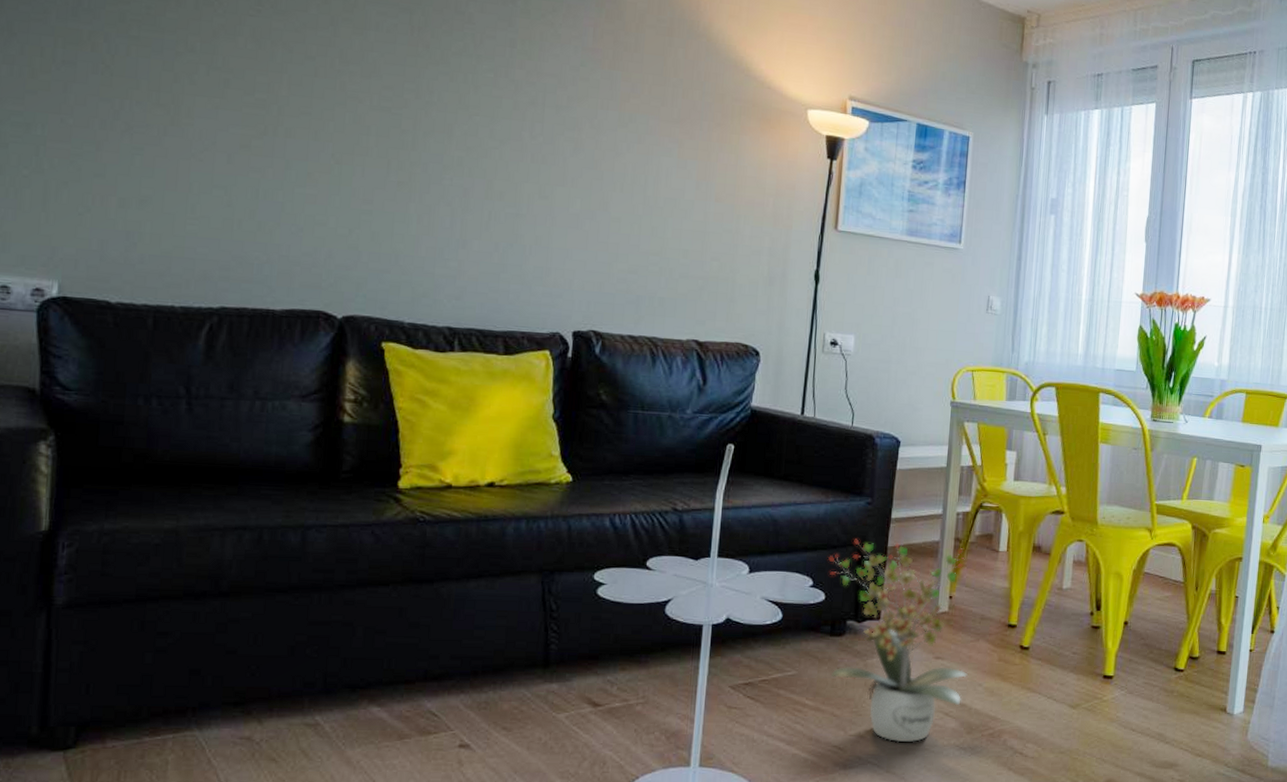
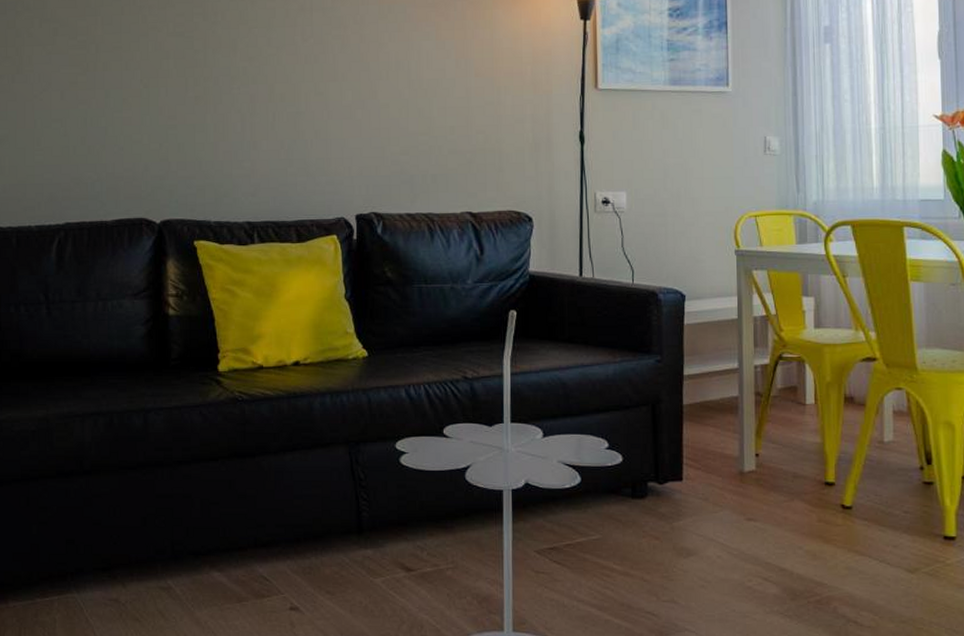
potted plant: present [828,539,968,743] -> none [622,398,785,610]

